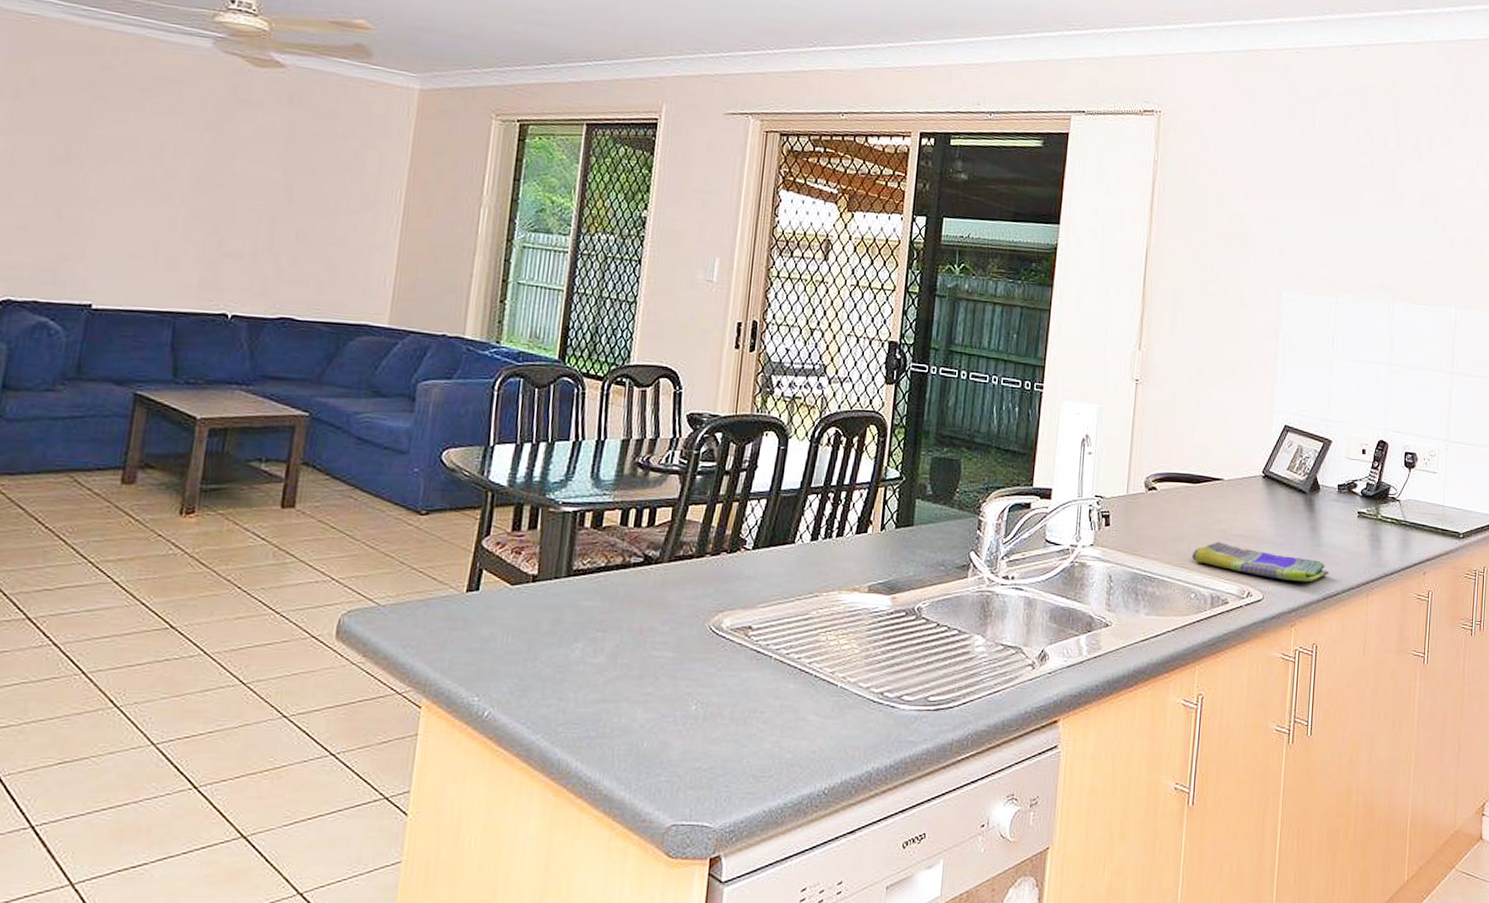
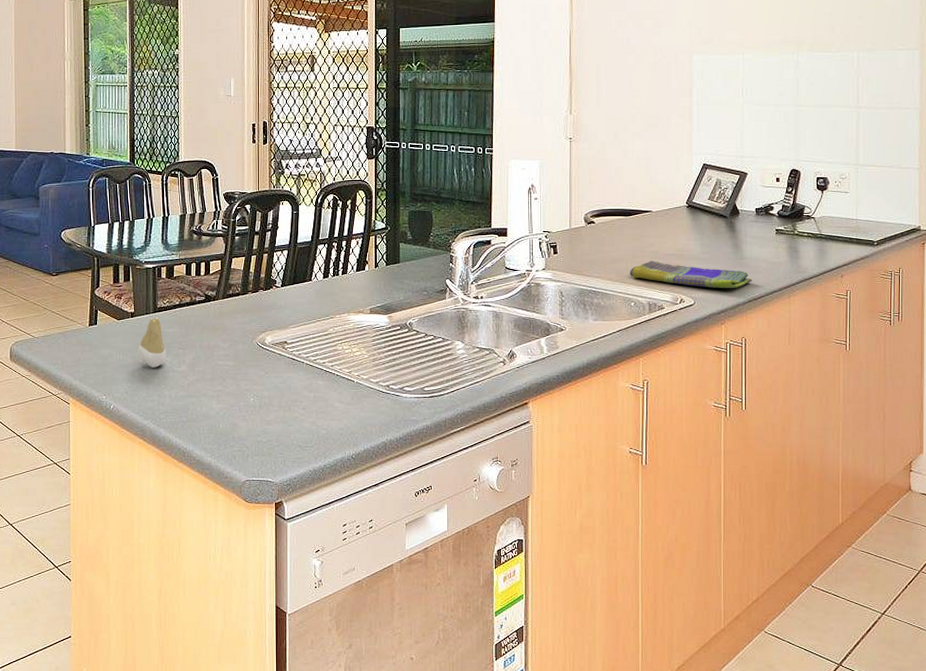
tooth: none [535,584,579,657] -> present [138,318,167,367]

